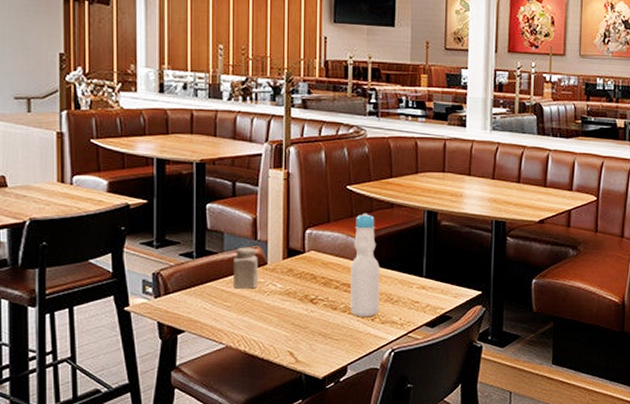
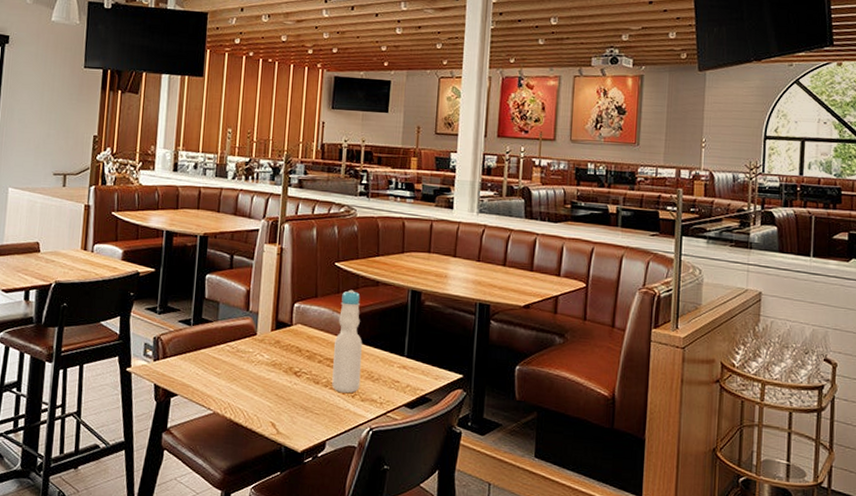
salt shaker: present [232,247,258,289] -> none [224,317,249,358]

